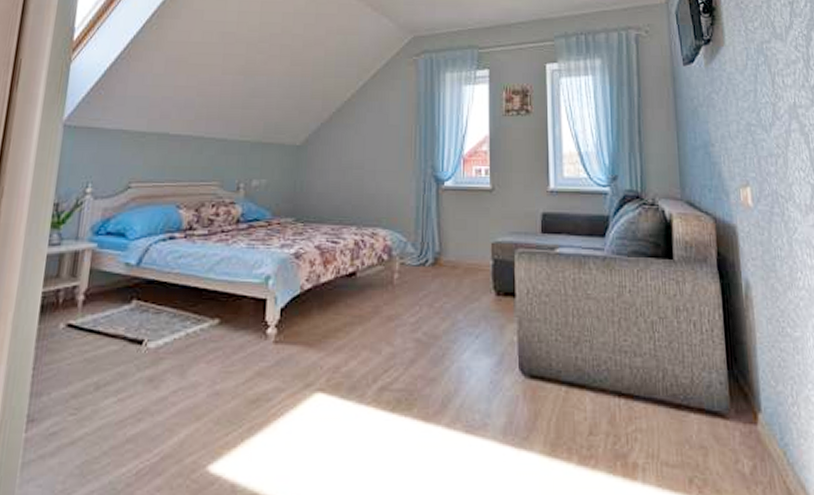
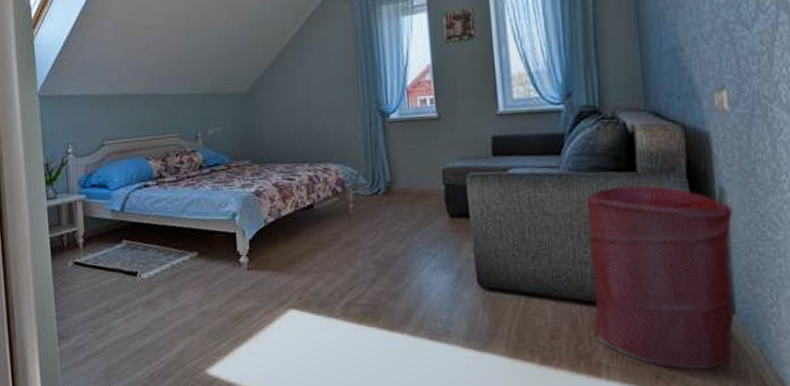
laundry hamper: none [626,273,759,474] -> present [585,185,734,370]

